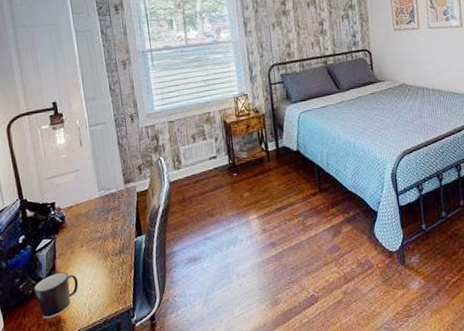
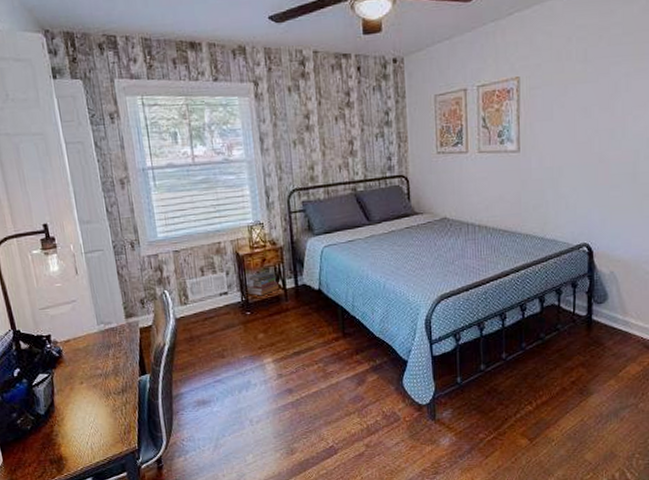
mug: present [33,272,79,319] -> none [31,409,80,456]

